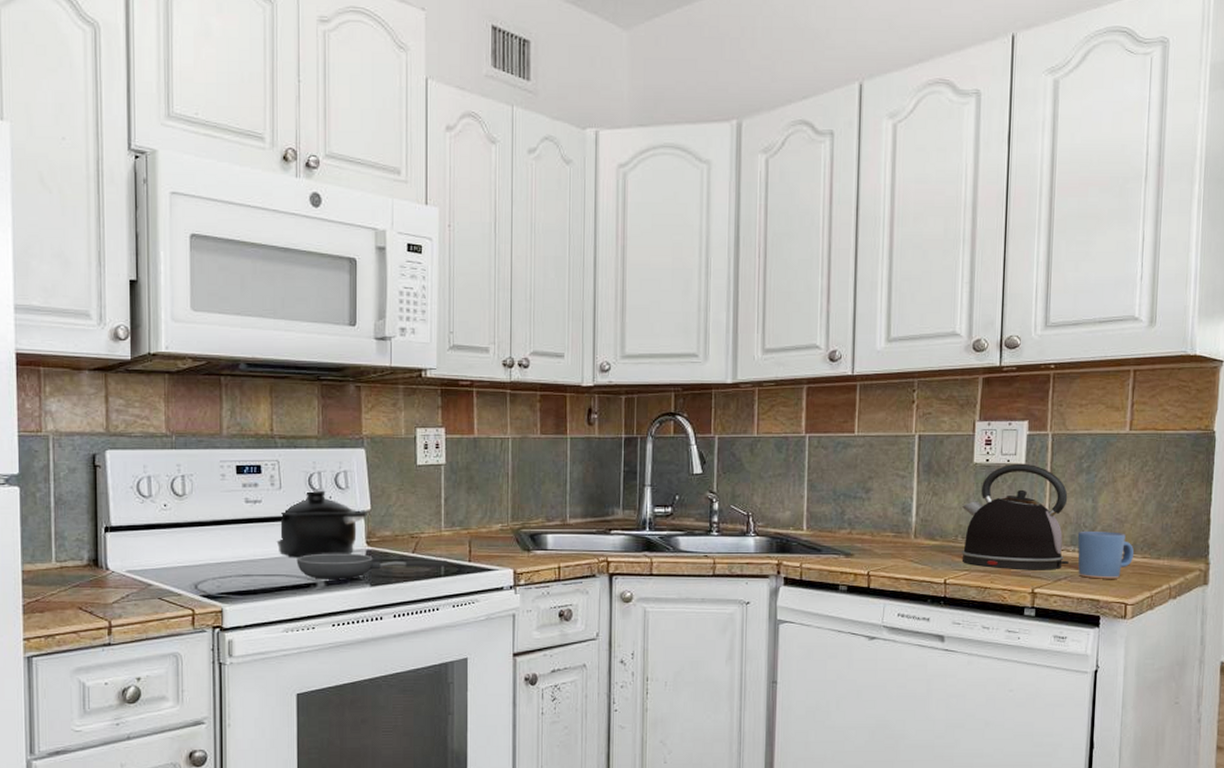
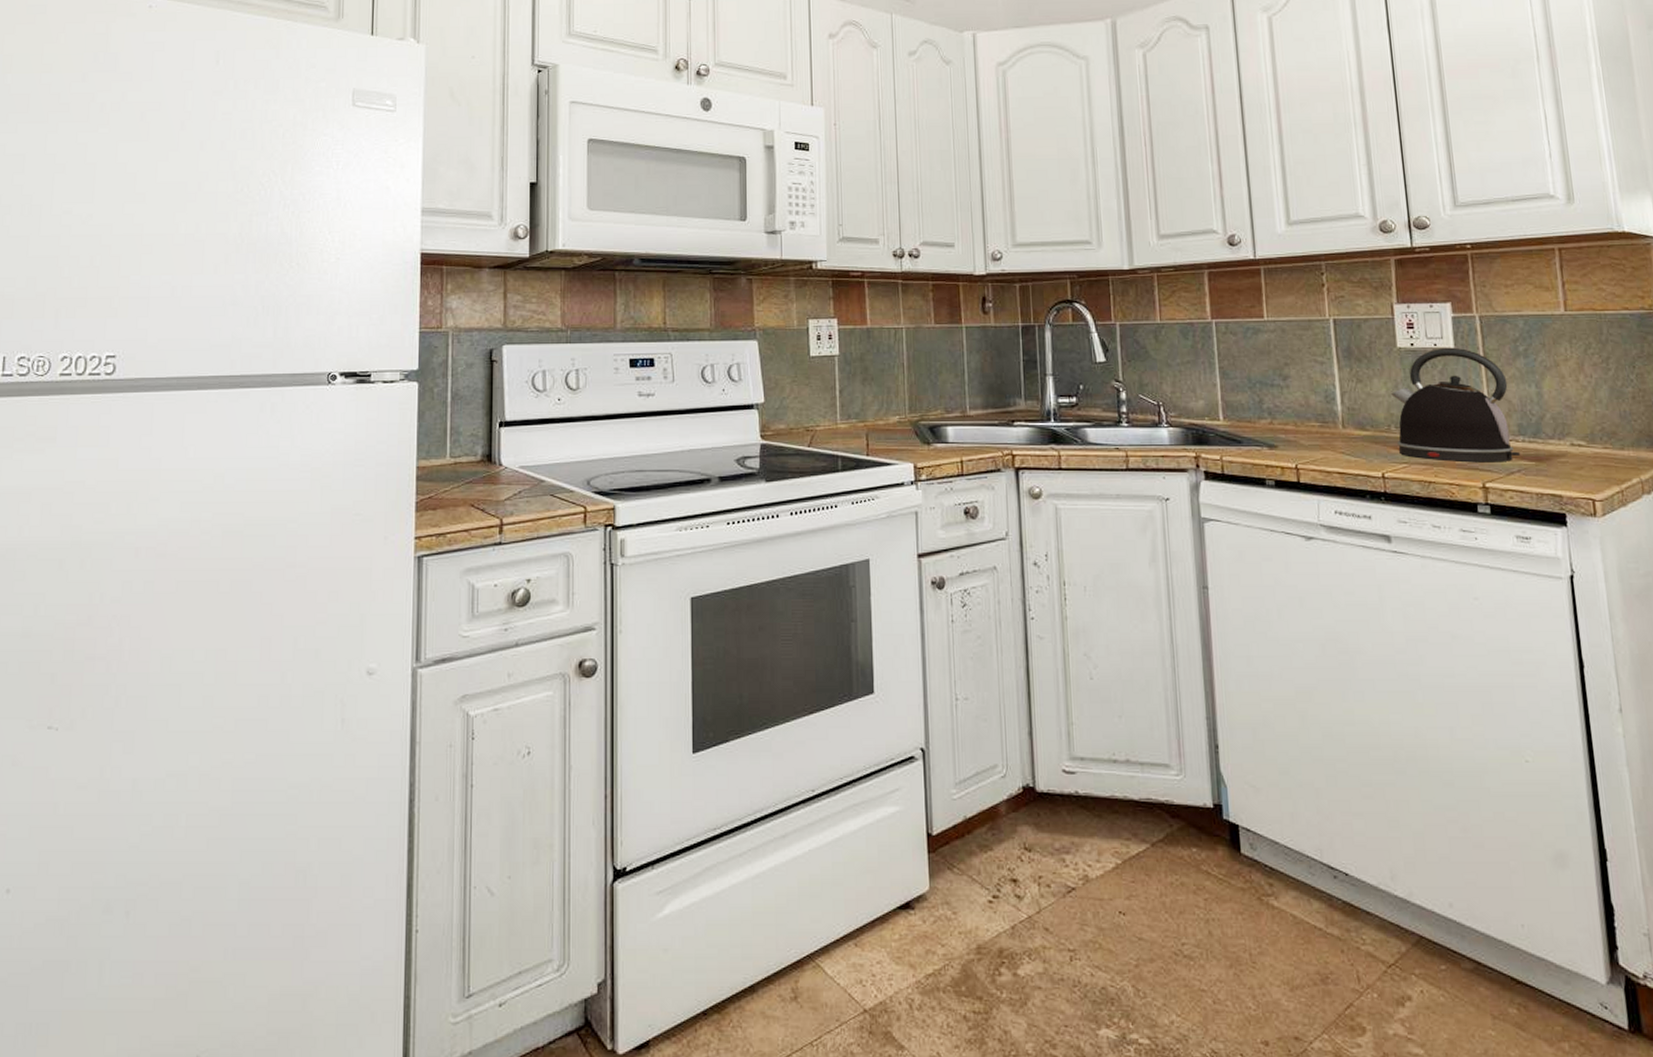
saucepan: present [276,491,367,557] -> none [669,384,761,452]
frying pan: present [296,553,449,580] -> none [690,447,846,475]
mug: present [1077,530,1135,579] -> none [1525,418,1594,472]

